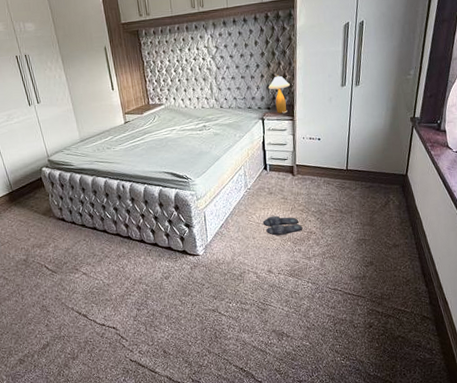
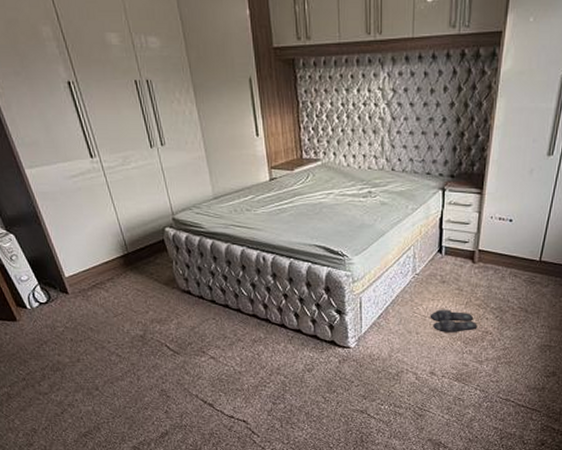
table lamp: present [268,74,291,114] -> none [454,133,484,184]

